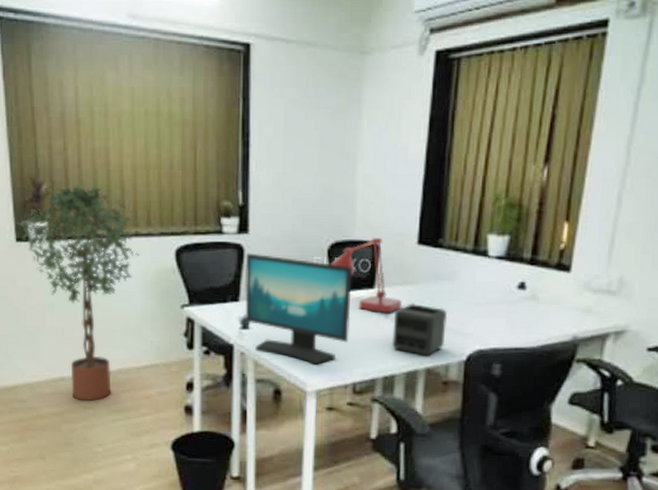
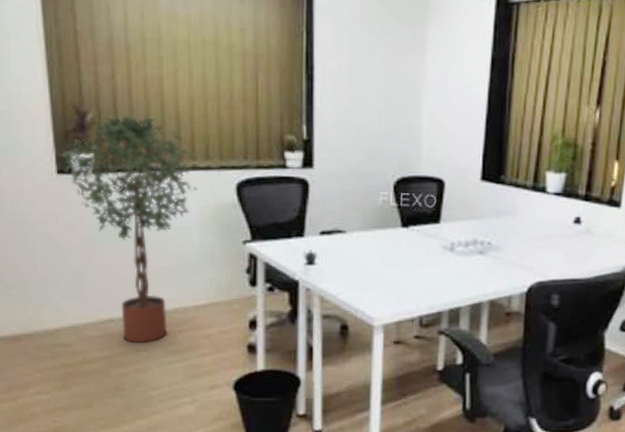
computer monitor: present [245,253,353,366] -> none [310,187,418,300]
desk lamp: present [330,238,402,314] -> none [396,174,466,249]
desk organizer: present [391,302,448,357] -> none [456,237,510,289]

